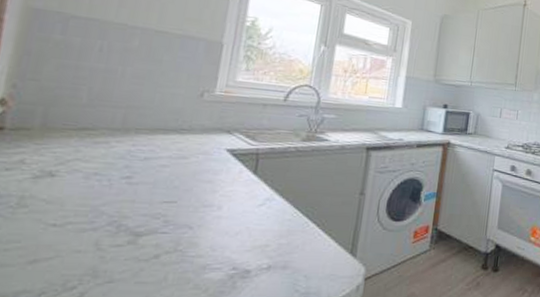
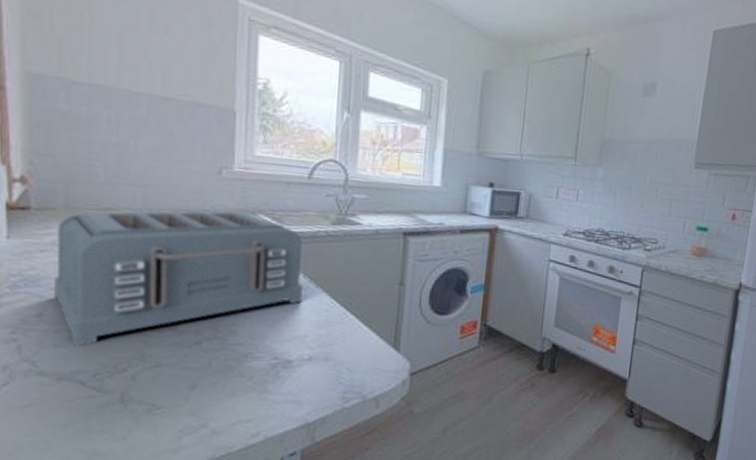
toaster: none [11,130,273,265] -> present [54,211,303,347]

